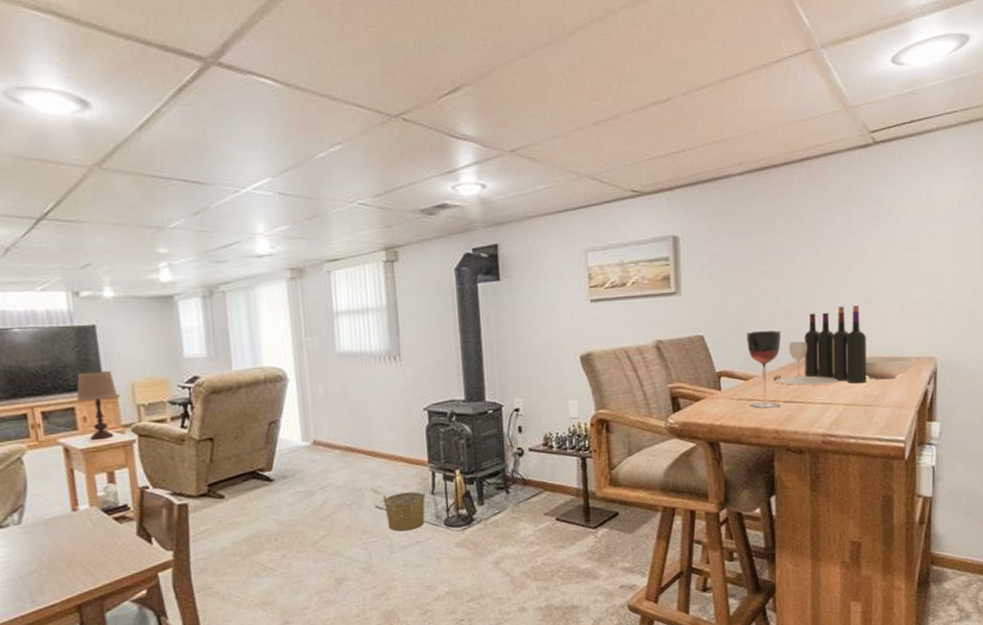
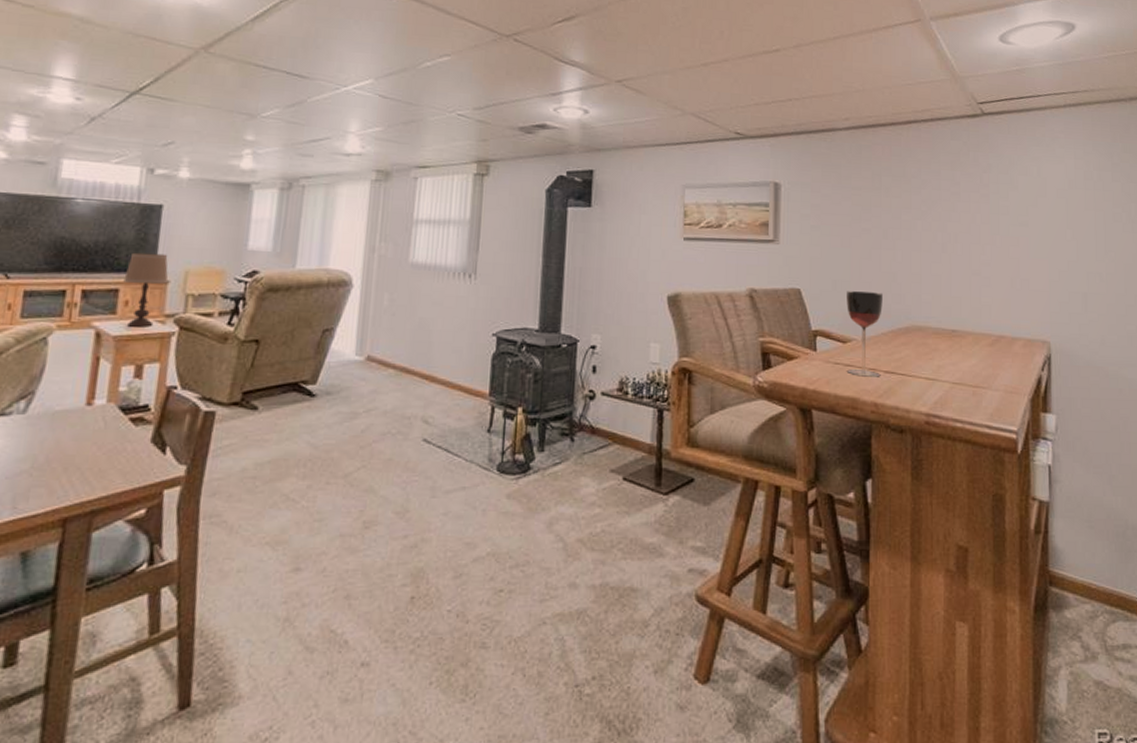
basket: present [382,492,425,532] -> none [432,427,480,473]
wine bottle: present [773,305,867,386] -> none [873,274,975,360]
bowl: present [865,356,915,380] -> none [973,332,1027,360]

